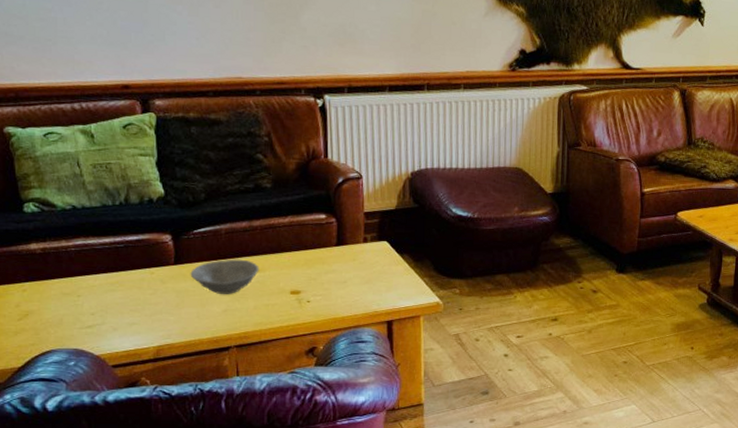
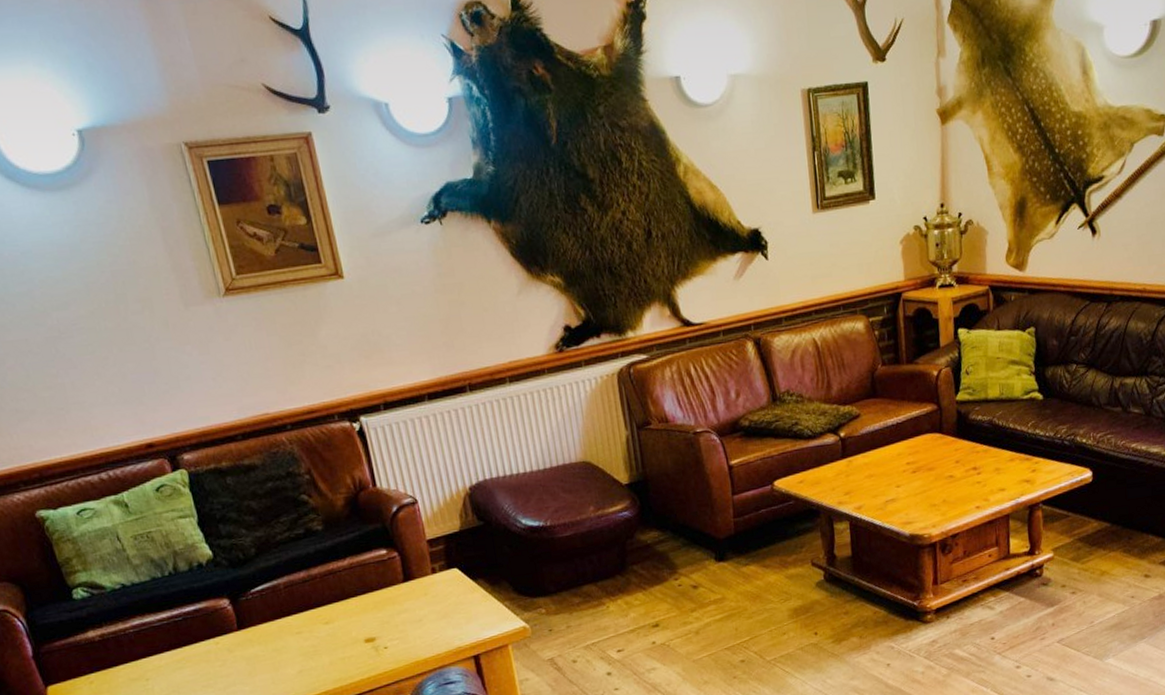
bowl: present [190,259,260,294] -> none [256,613,328,655]

